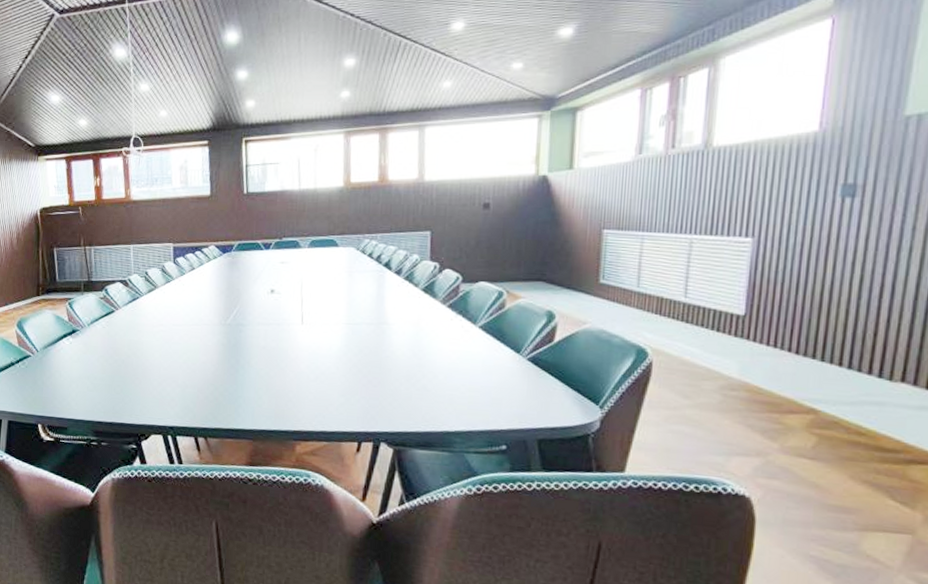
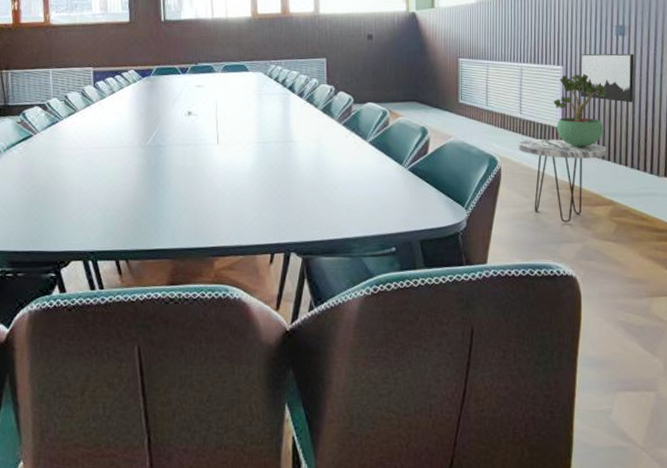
side table: none [678,328,811,432] -> present [518,138,606,223]
potted plant: none [734,247,819,341] -> present [552,73,606,148]
wall art: none [776,220,868,286] -> present [580,53,634,103]

